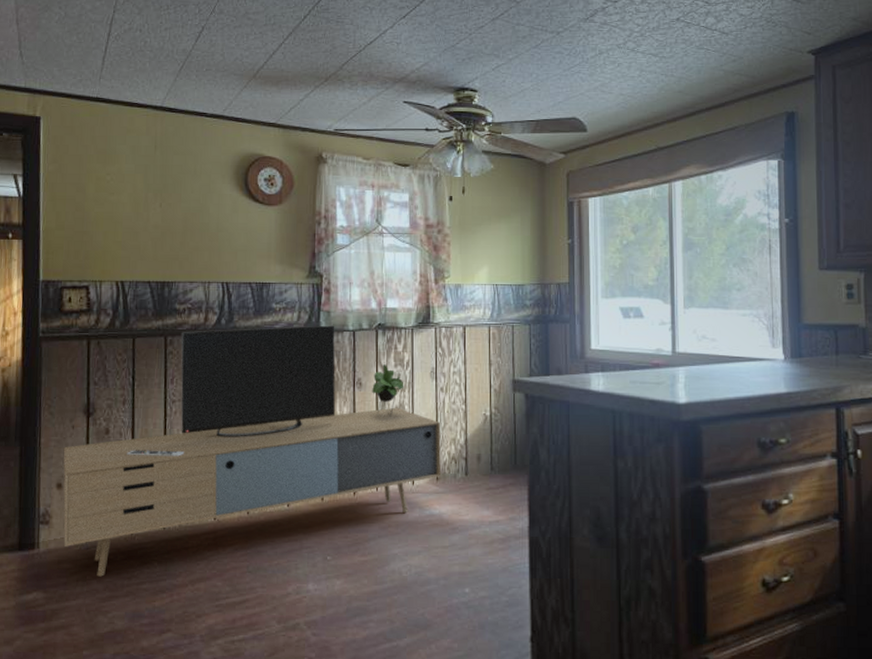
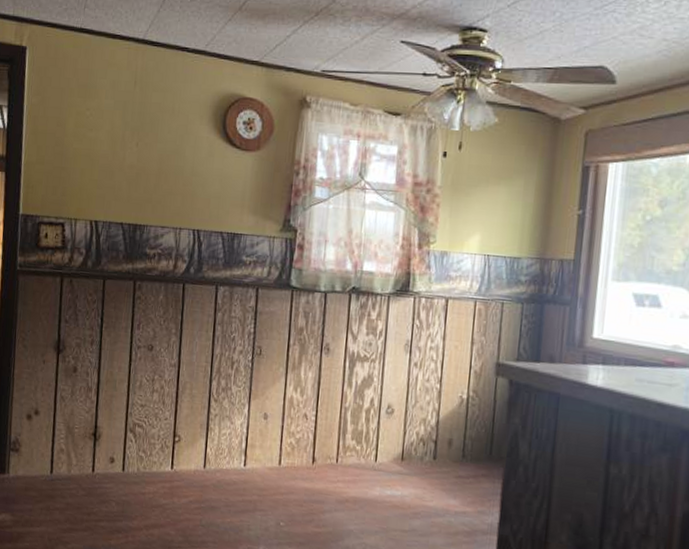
media console: present [63,325,442,577] -> none [31,277,412,509]

